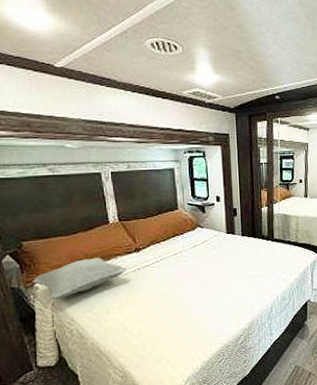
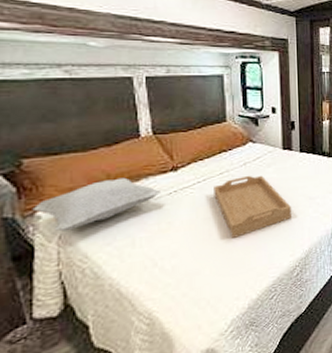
serving tray: none [169,256,235,310] -> present [214,175,291,238]

